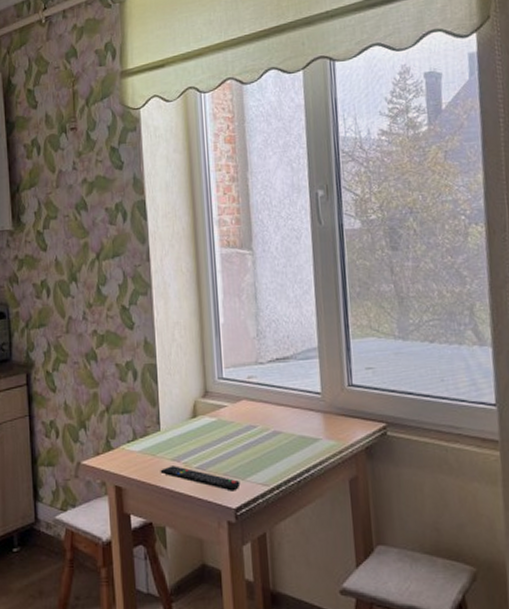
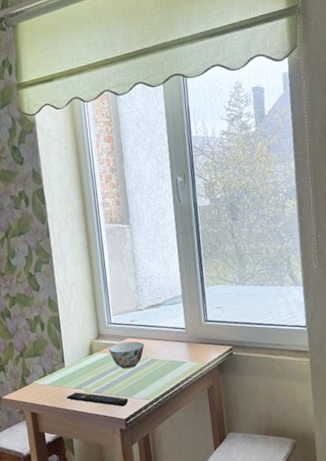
soup bowl: none [217,404,265,441] -> present [108,341,145,369]

